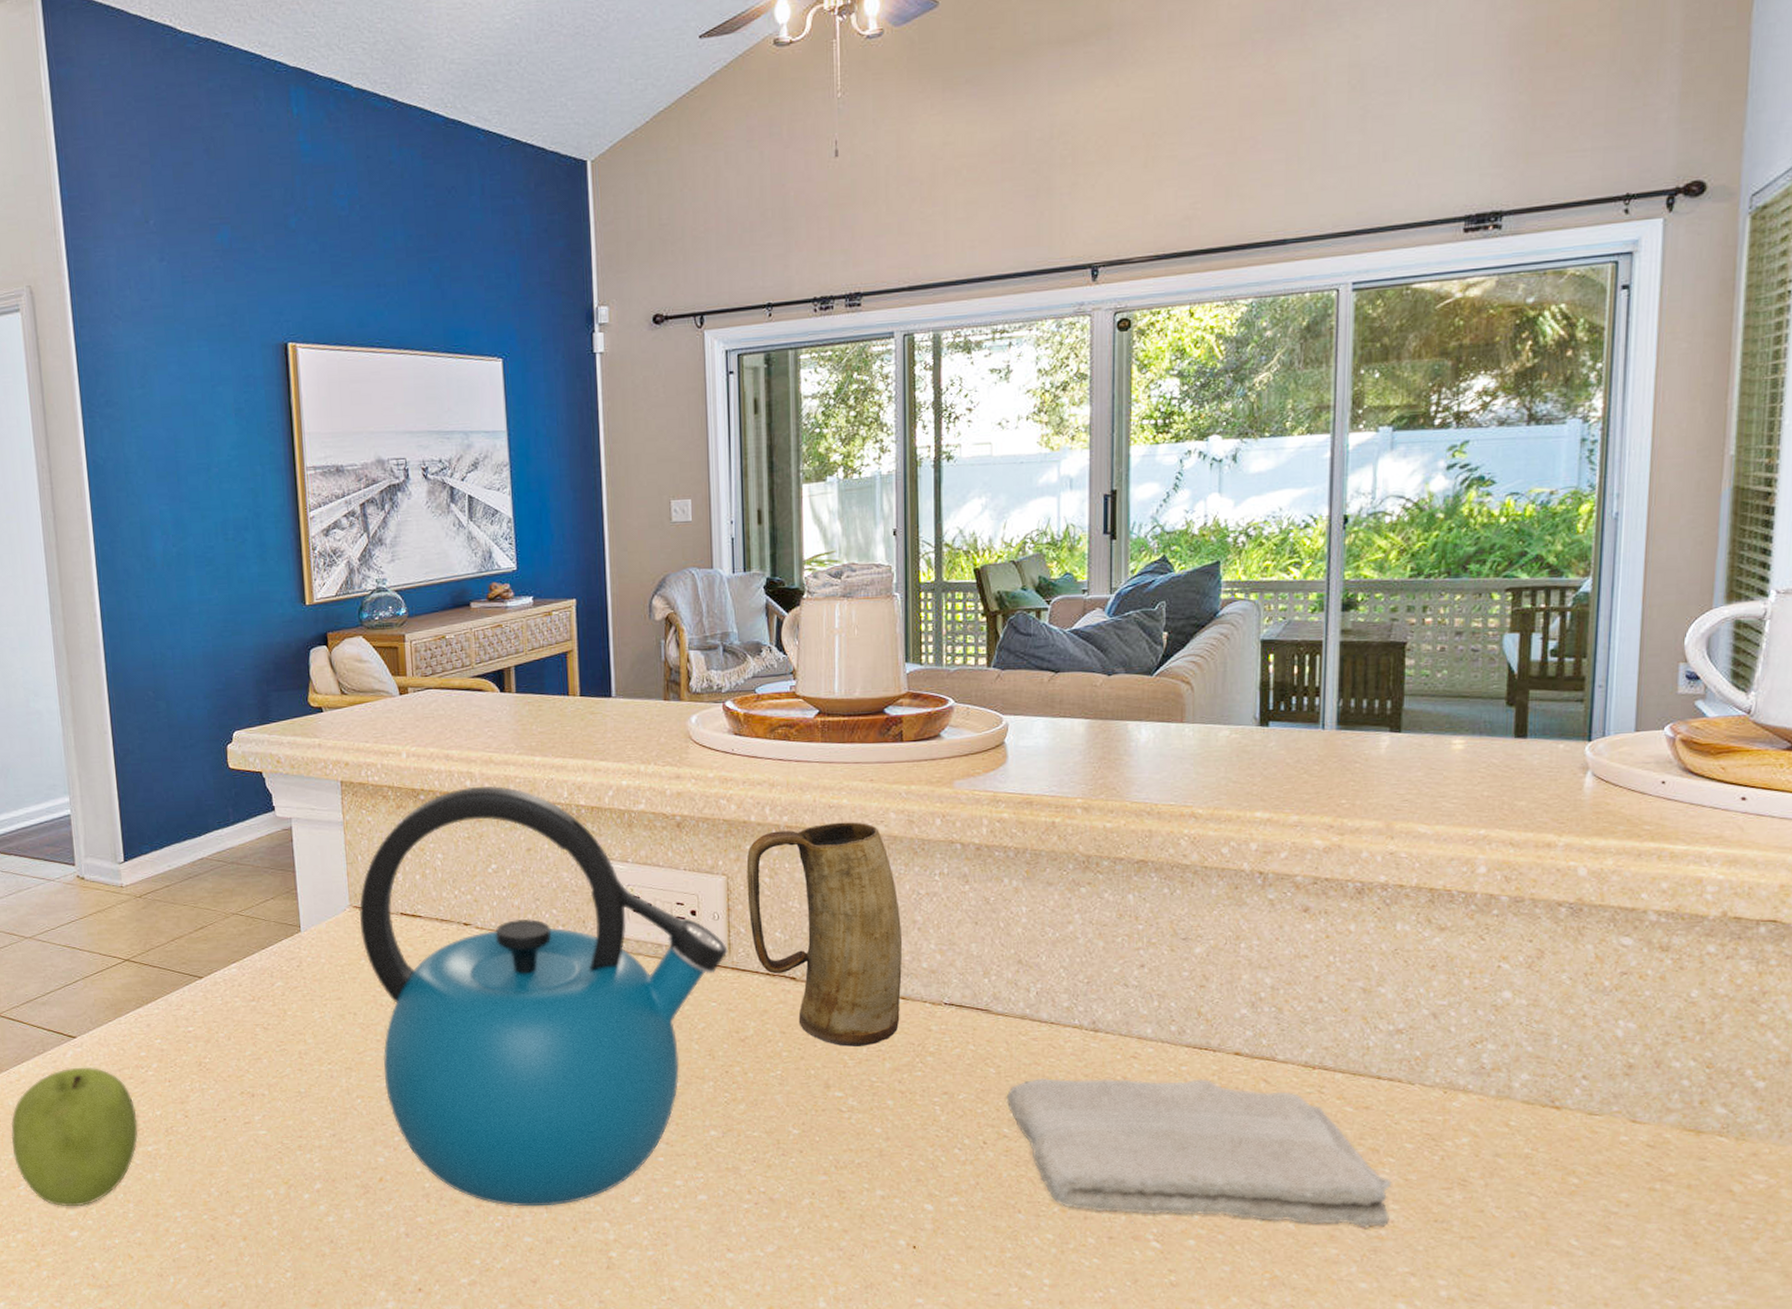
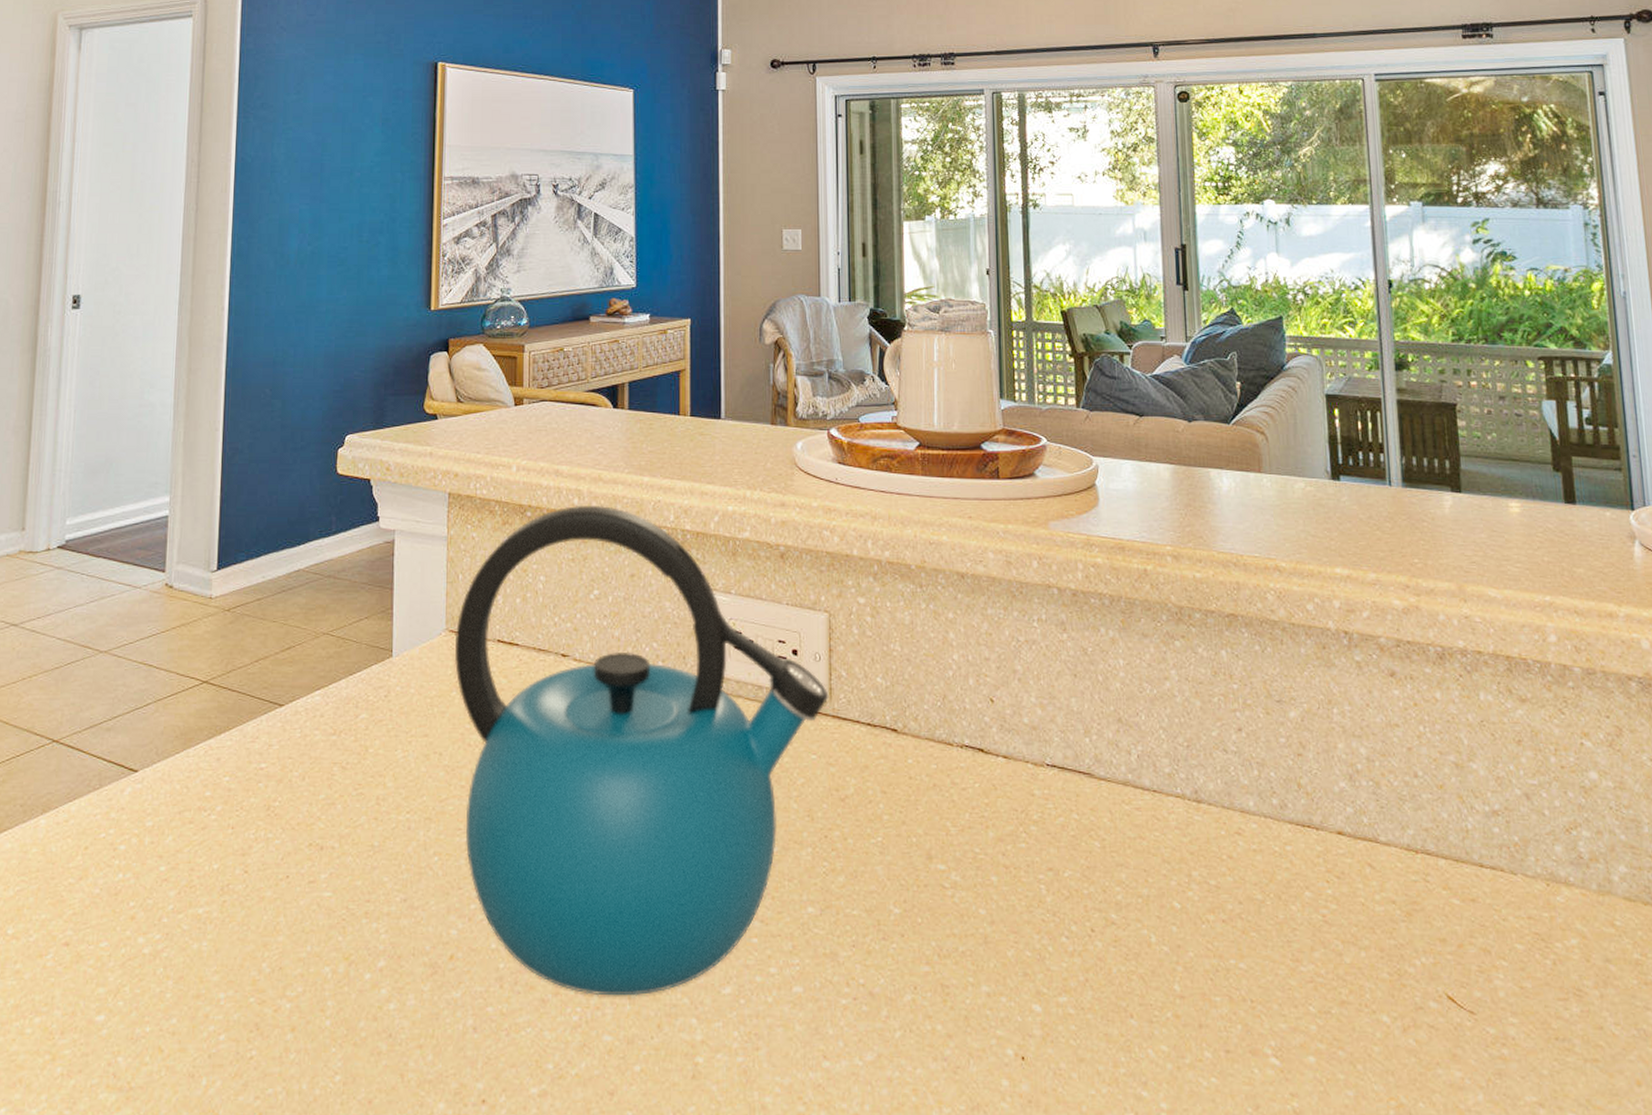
fruit: present [11,1067,138,1207] -> none [46,807,192,983]
mug: present [746,822,903,1047] -> none [848,560,1004,811]
washcloth: present [1006,1078,1392,1230] -> none [1112,855,1510,1048]

